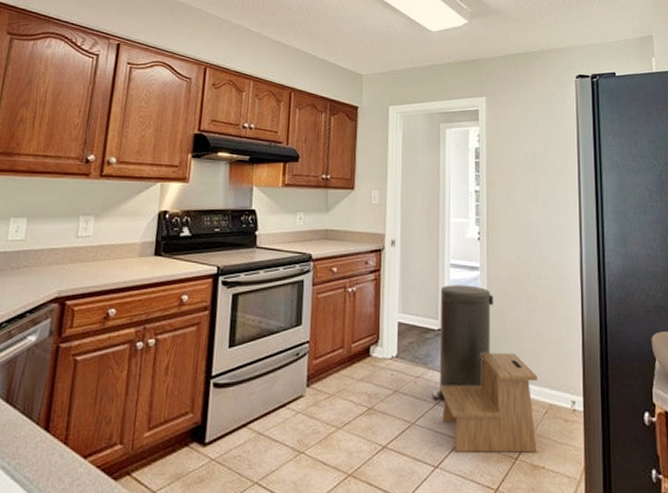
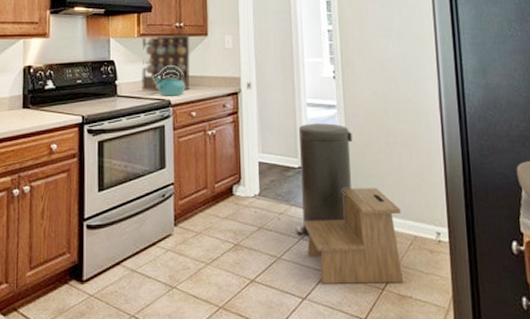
spice rack: none [281,186,336,245] -> present [140,34,191,91]
kettle: none [295,219,328,250] -> present [153,67,186,96]

